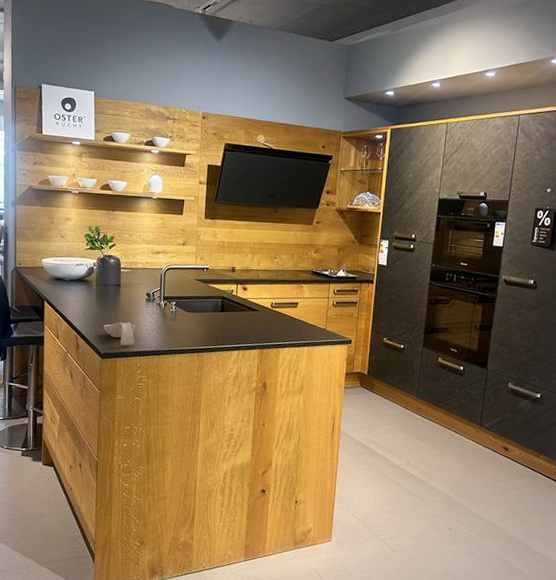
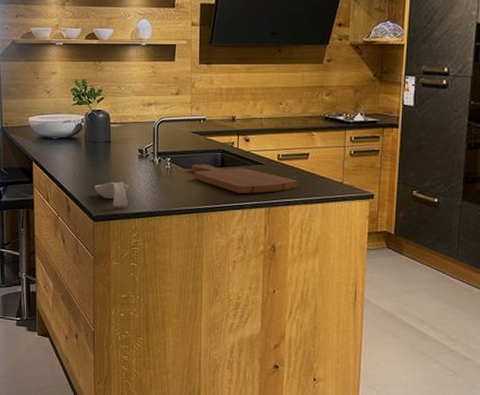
cutting board: none [194,308,288,337] -> present [192,163,298,194]

